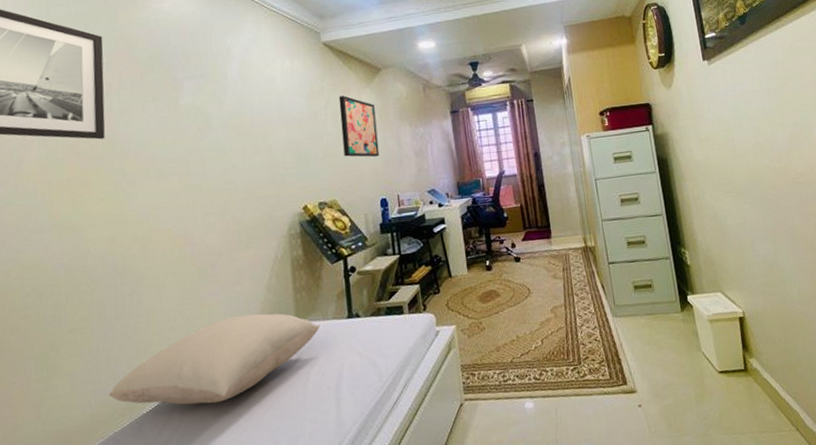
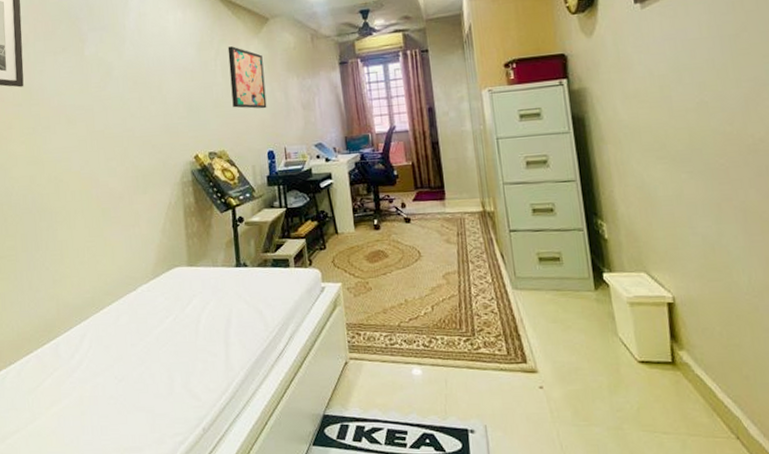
pillow: present [108,313,320,405] -> none [31,255,210,335]

